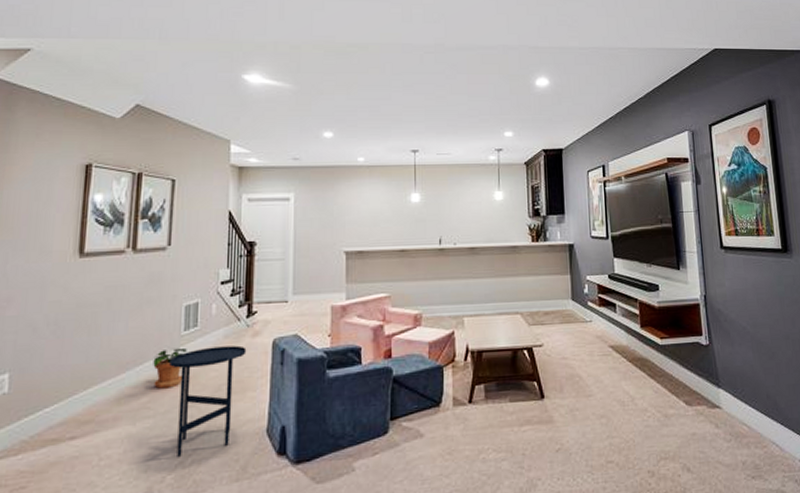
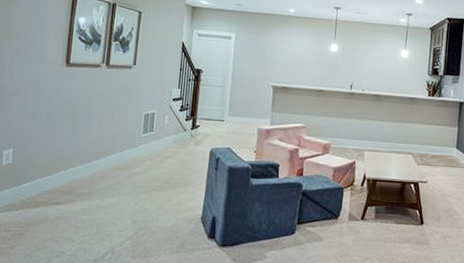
potted plant: present [153,347,187,389] -> none [118,146,144,176]
side table: present [168,345,247,457] -> none [130,149,190,228]

